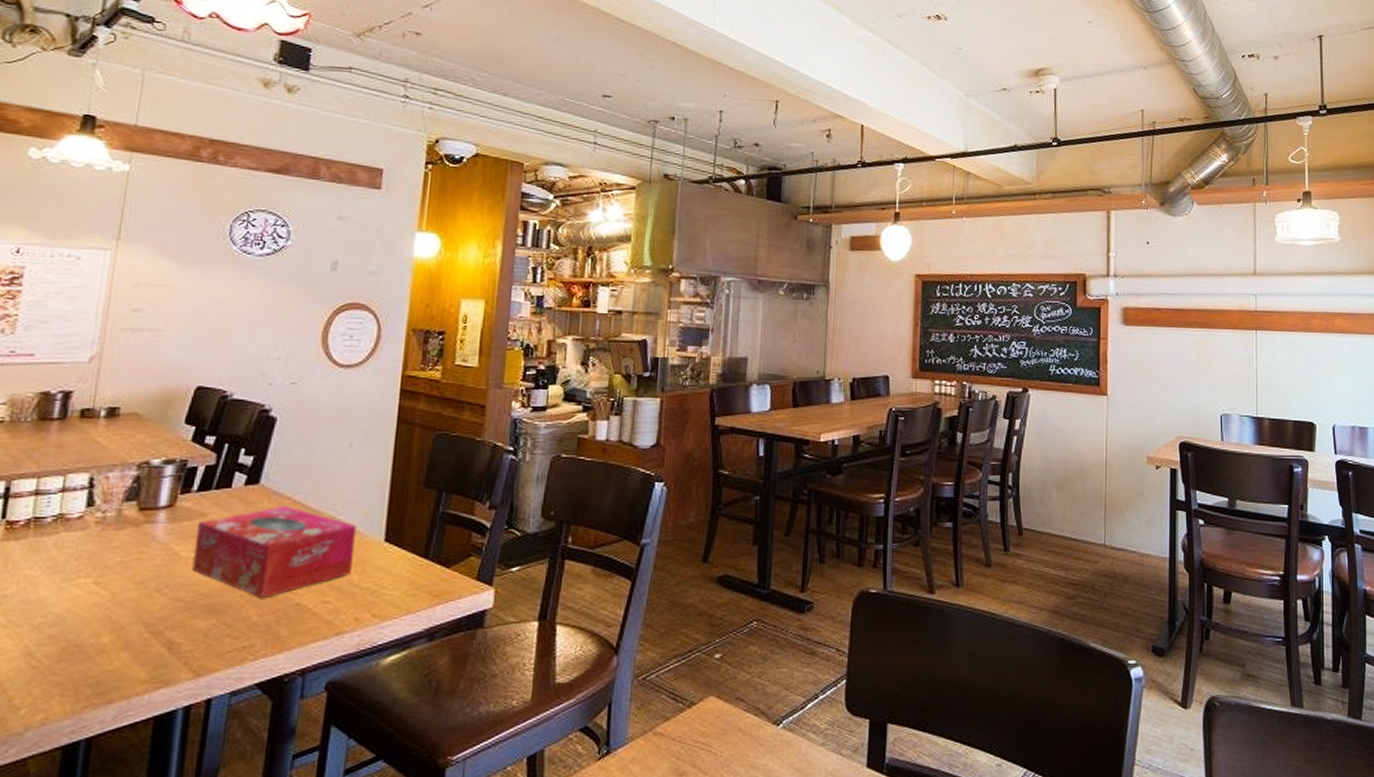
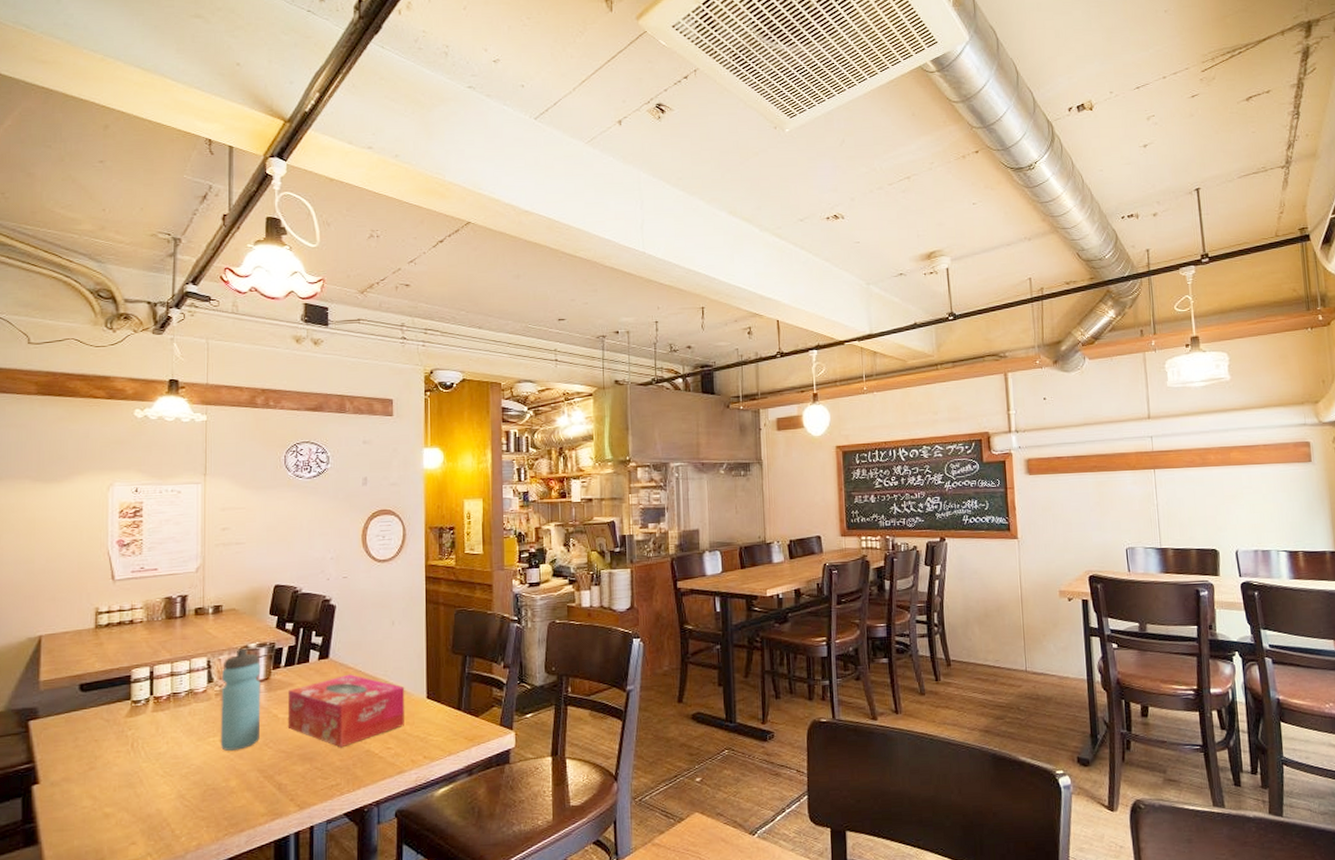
water bottle: none [94,464,164,596] -> present [221,648,261,751]

